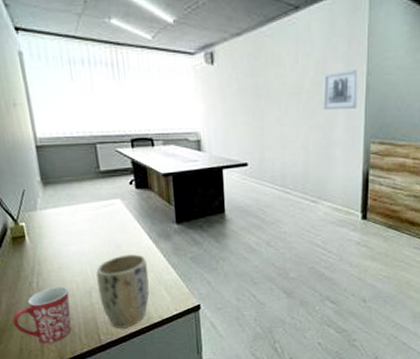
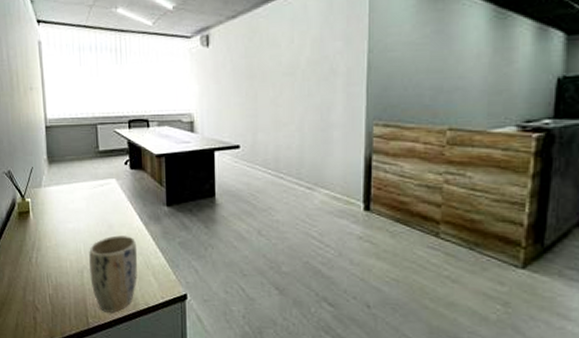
mug: present [12,286,72,344] -> none [12,263,63,322]
wall art: present [323,70,358,111] -> none [320,47,358,91]

